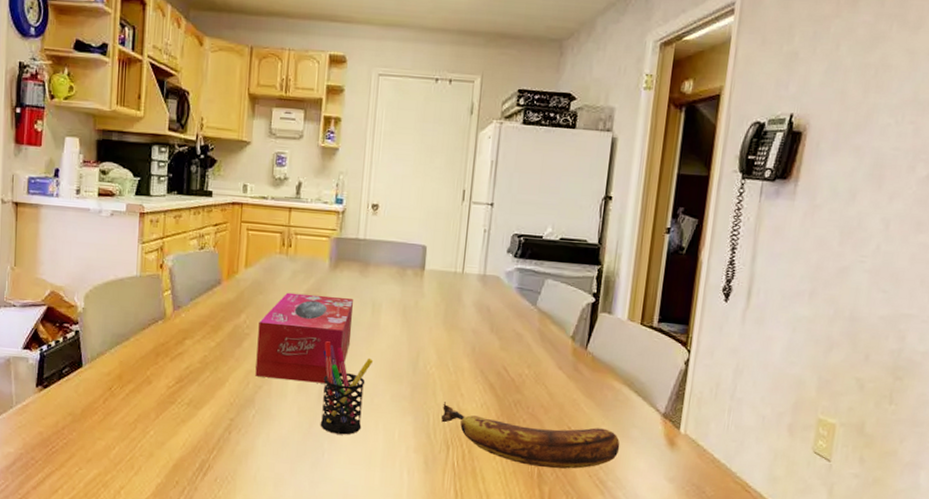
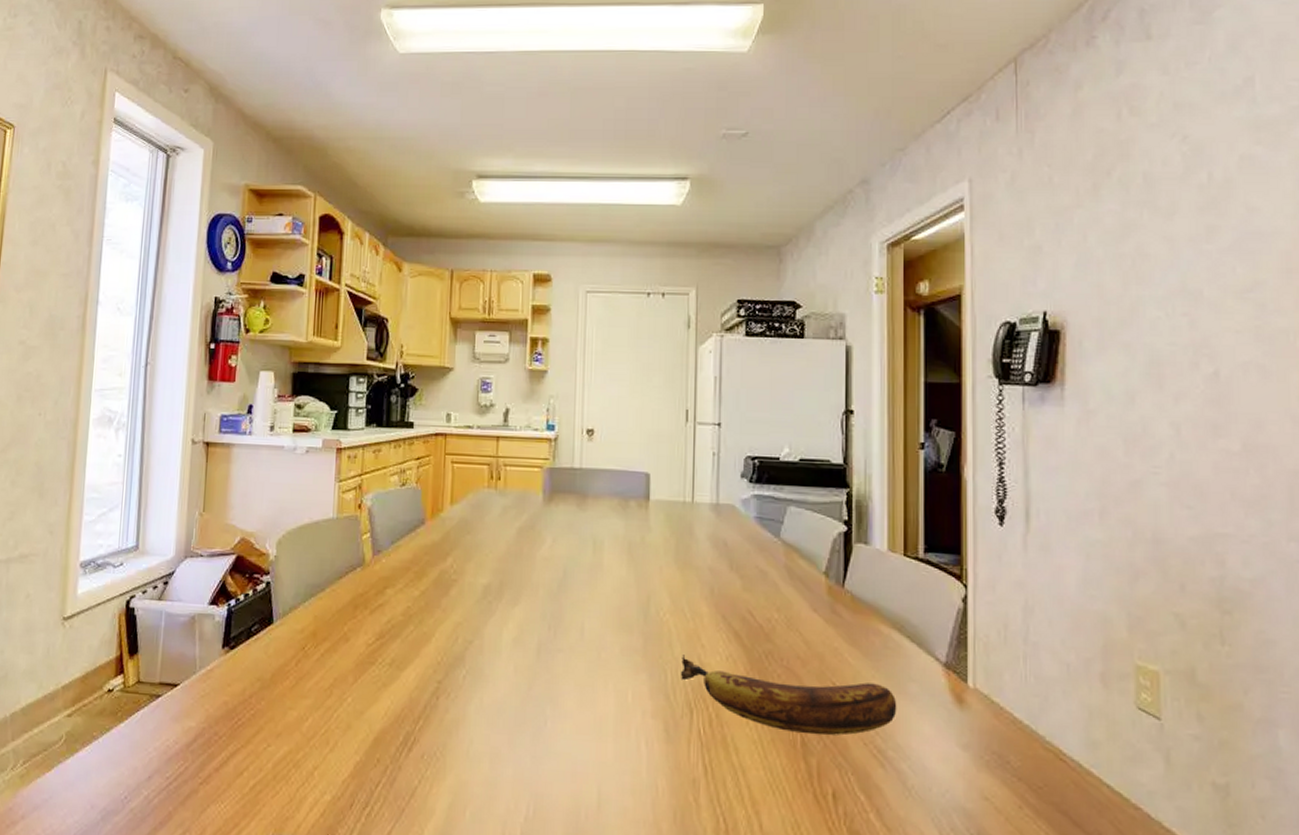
tissue box: present [255,292,353,384] -> none [465,531,572,636]
pen holder: present [320,341,374,435] -> none [540,586,598,698]

